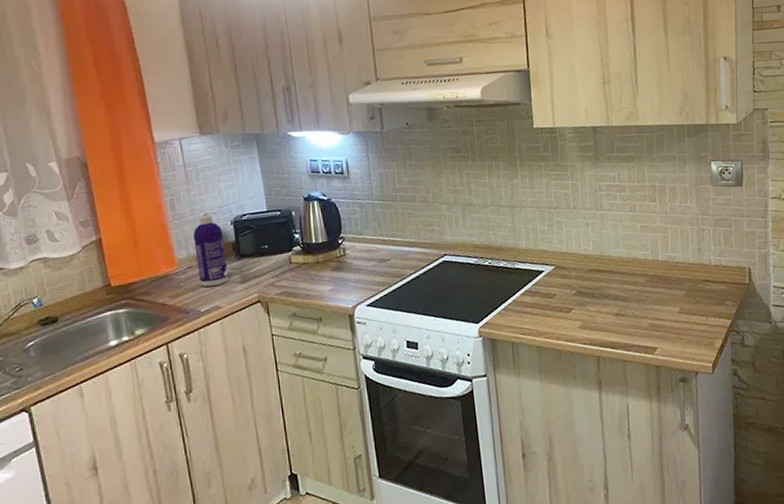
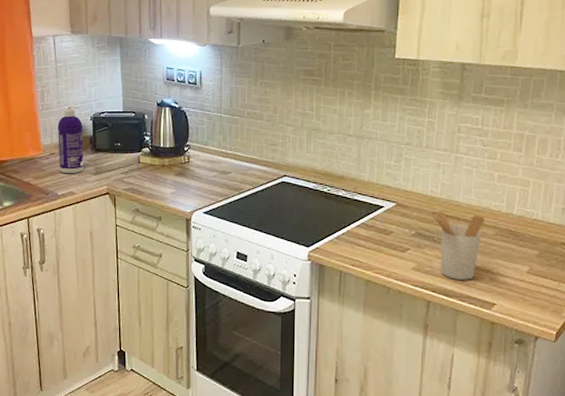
utensil holder: none [585,266,636,331] -> present [428,211,485,280]

